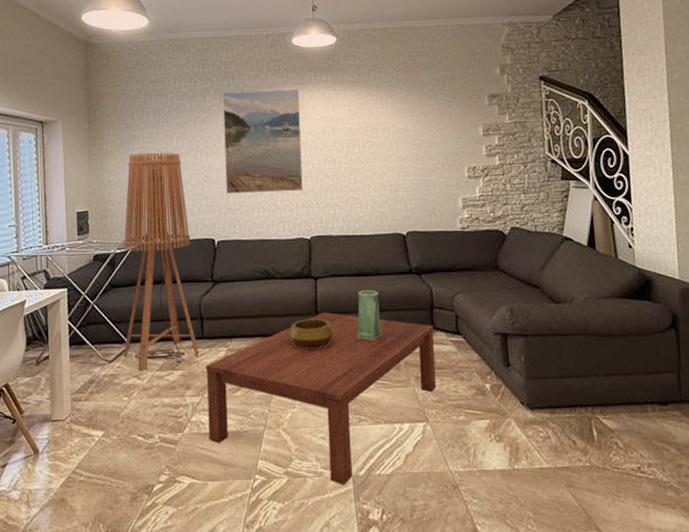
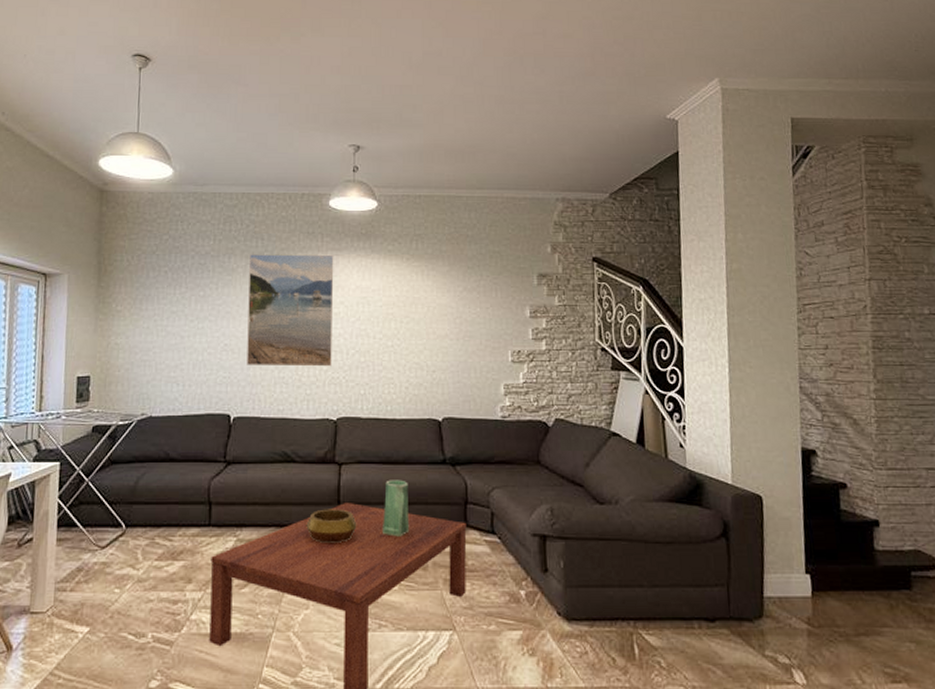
floor lamp: present [123,152,199,371] -> none [118,315,204,560]

